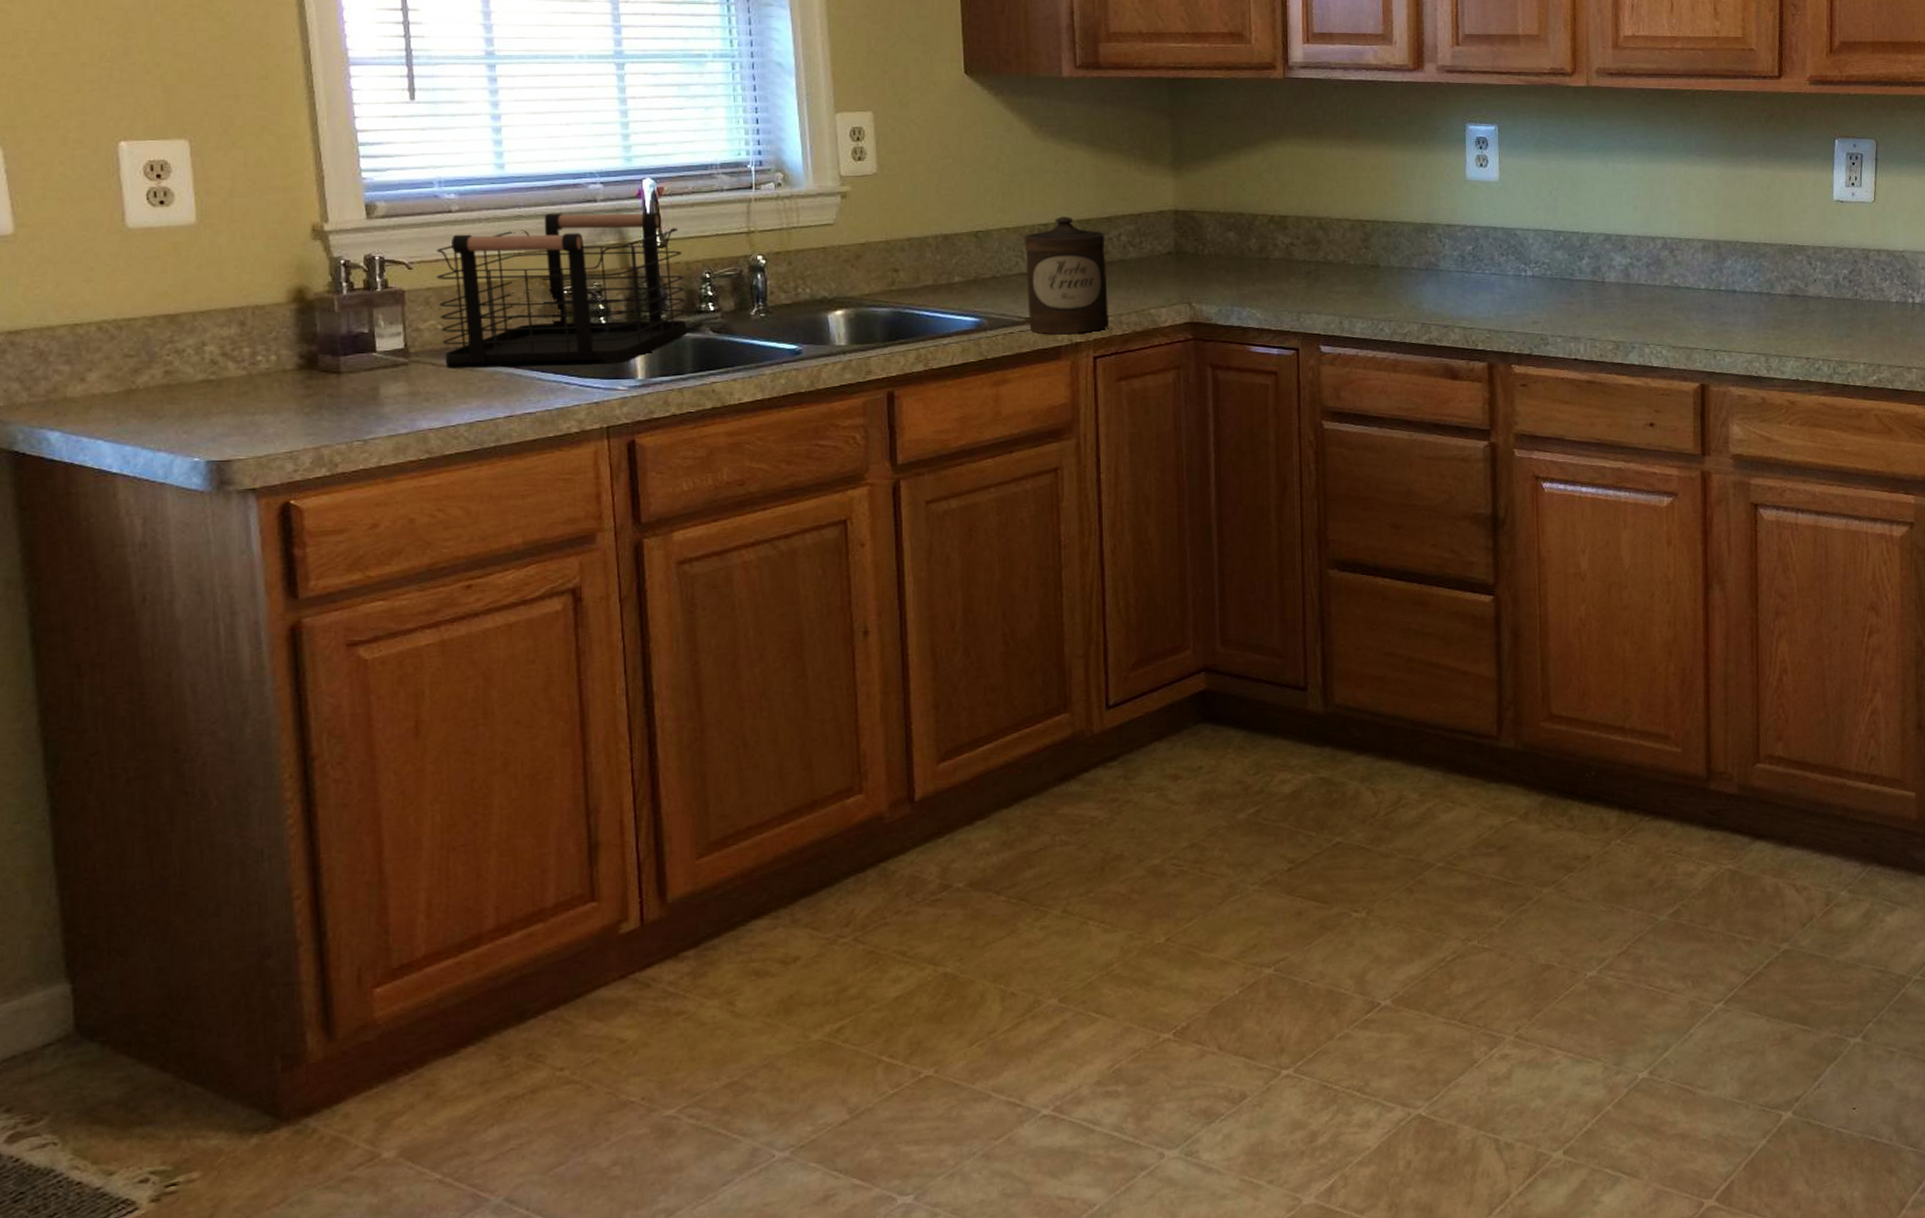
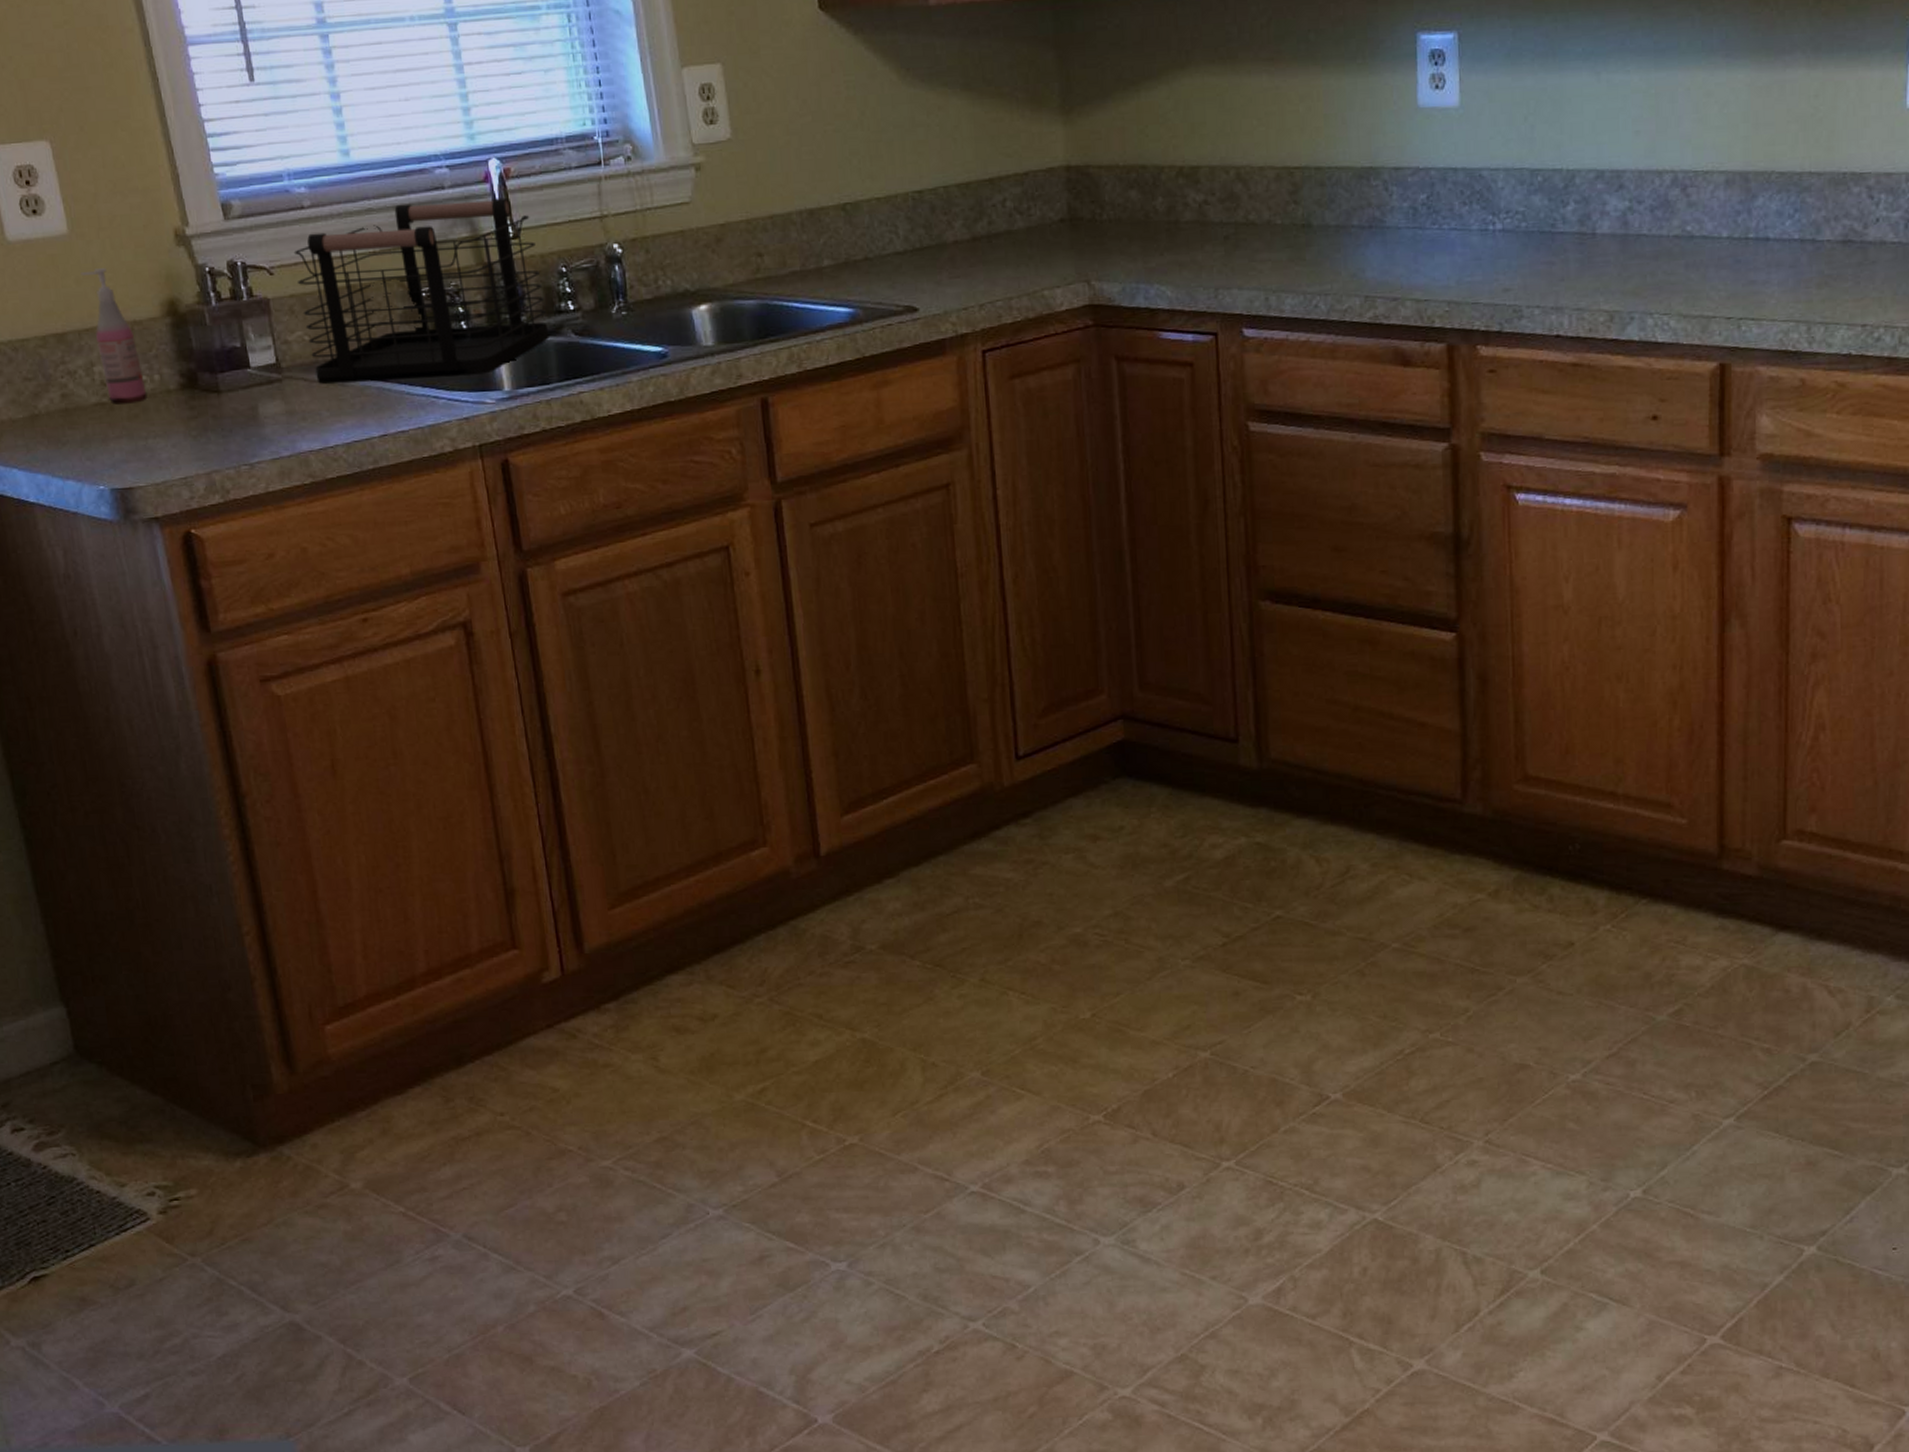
soap dispenser: none [204,256,260,382] -> present [81,268,148,405]
canister: present [1024,216,1108,334] -> none [897,180,997,325]

